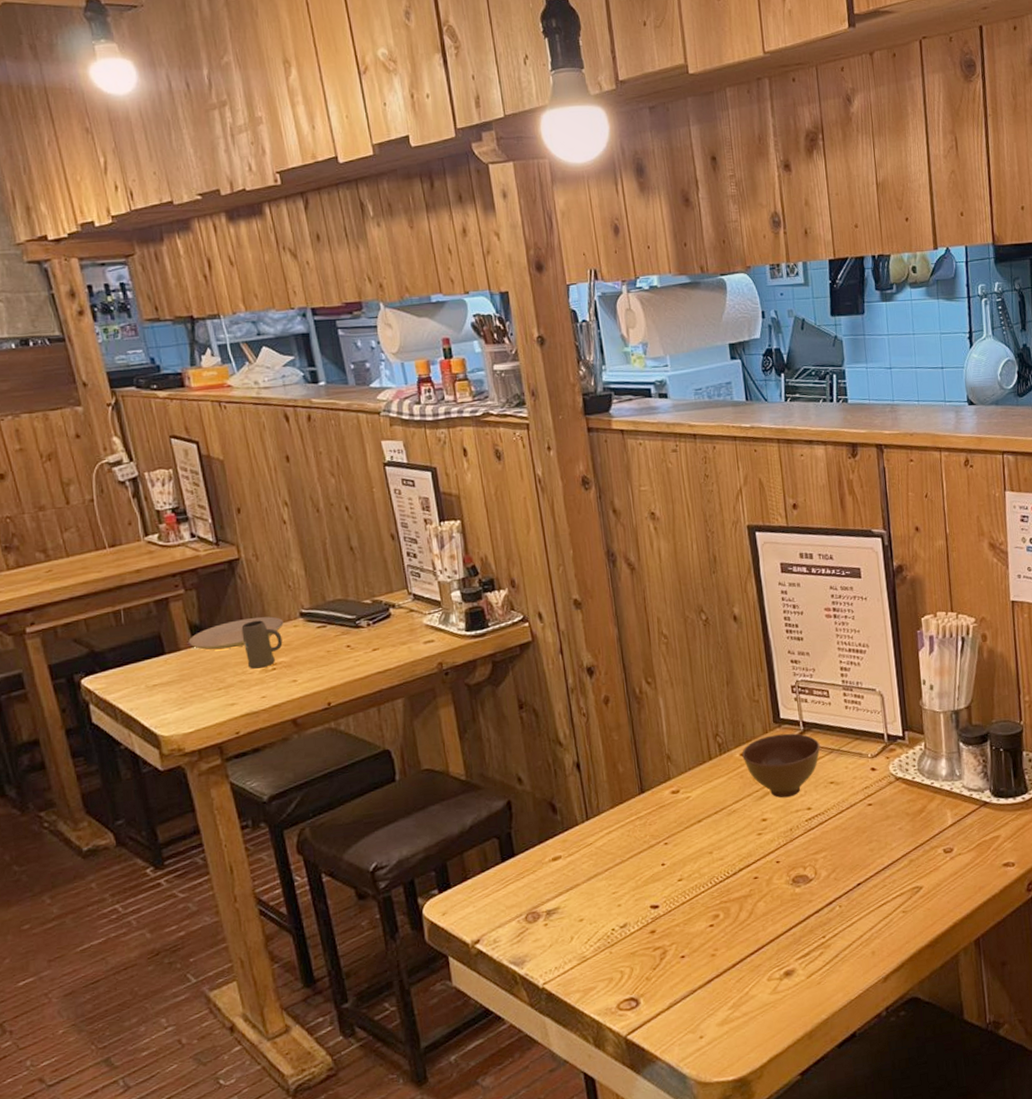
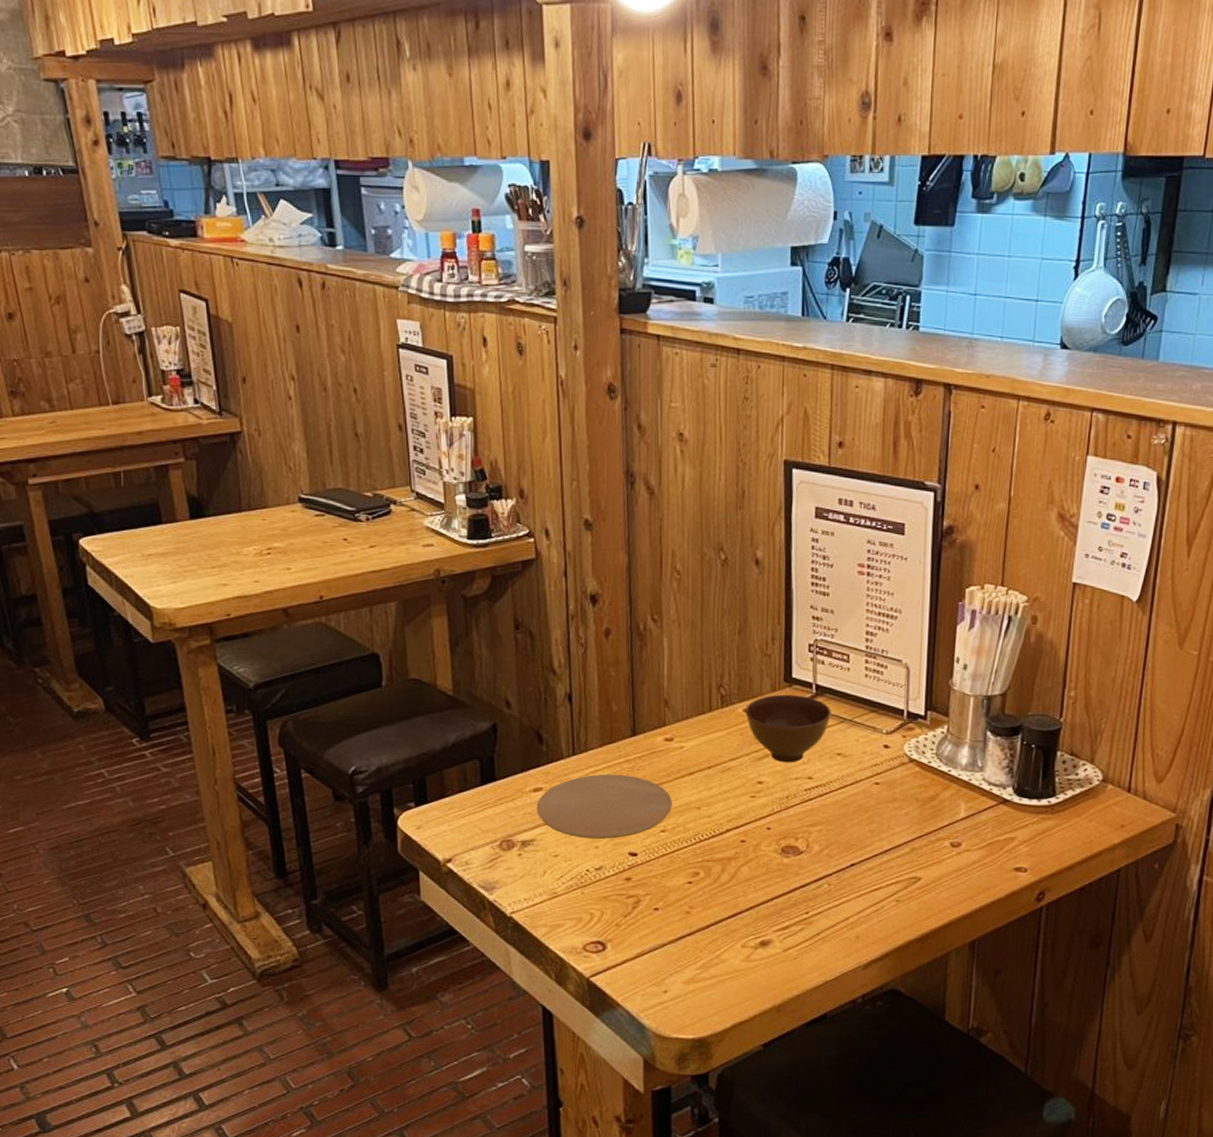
plate: present [188,616,284,651] -> none [185,496,282,526]
beer mug: present [241,620,283,669] -> none [239,500,279,551]
plate: none [557,831,686,899] -> present [536,774,672,839]

